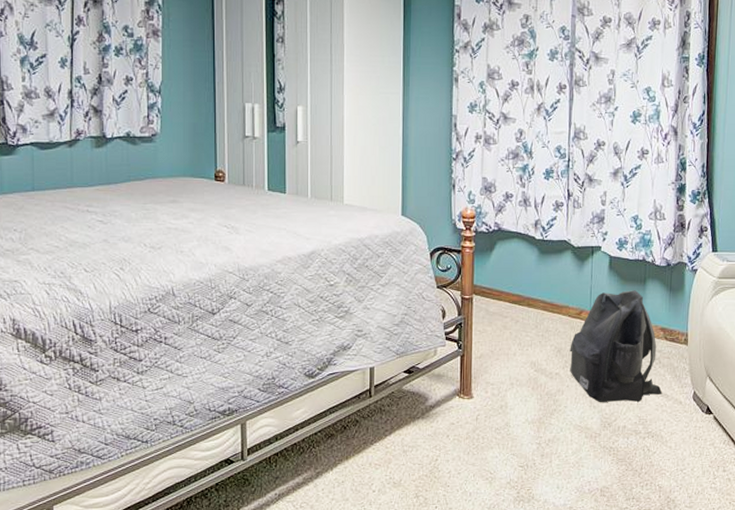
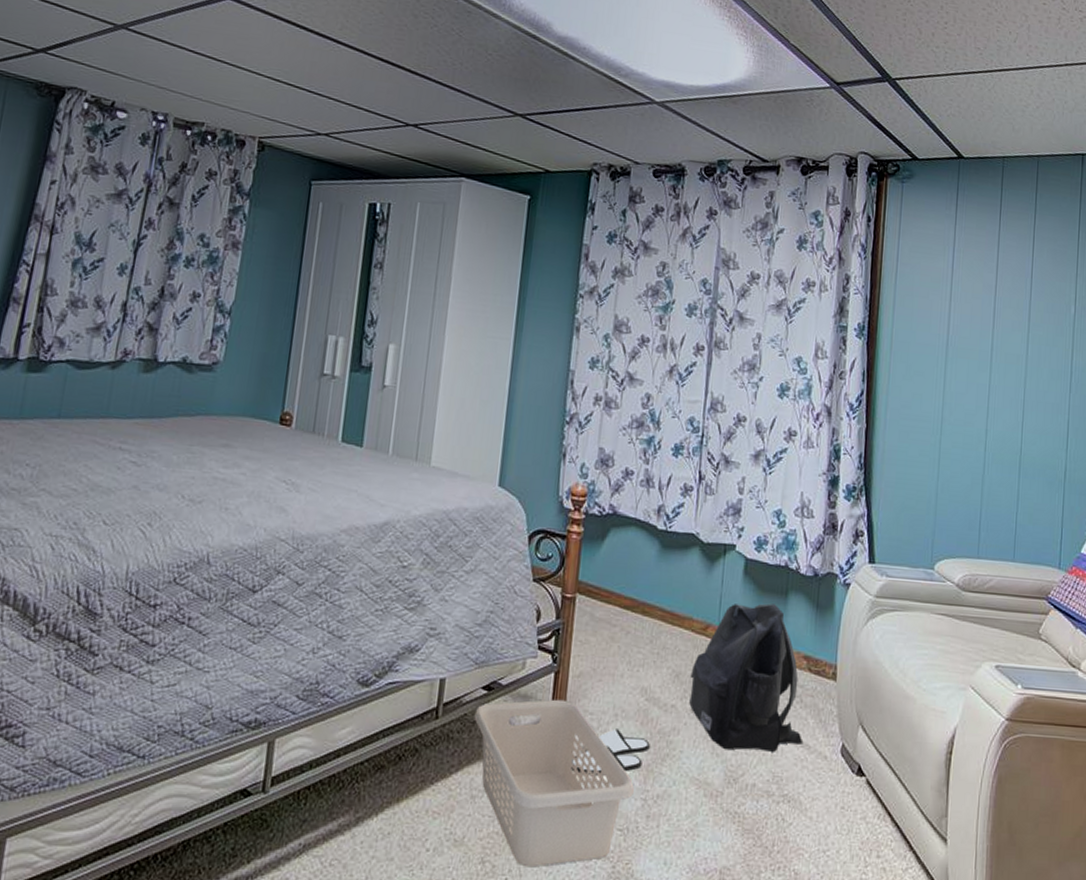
laundry basket: none [400,376,531,498] -> present [474,699,635,868]
slippers: none [479,394,541,428] -> present [571,728,650,774]

